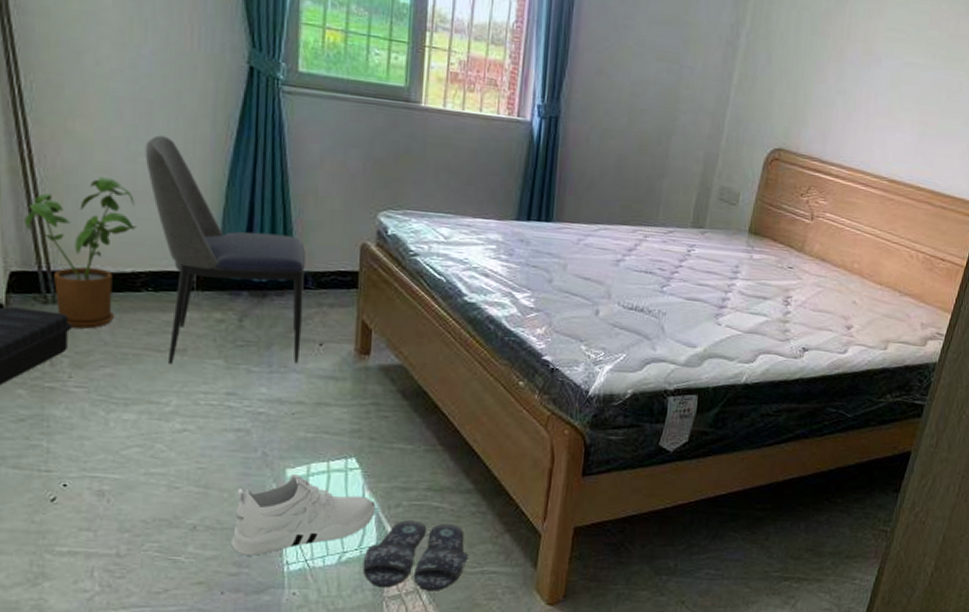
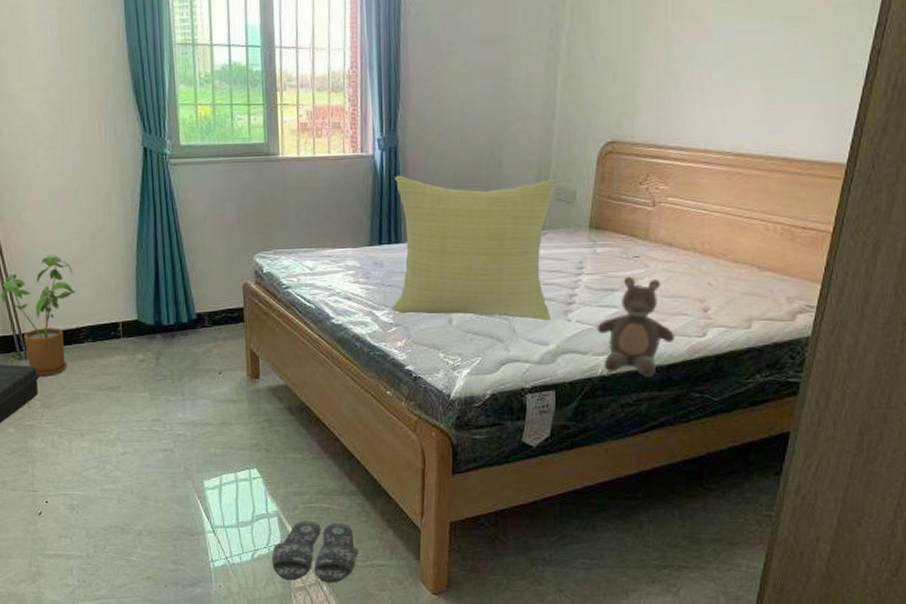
chair: present [145,135,305,364] -> none [75,215,205,399]
shoe: present [231,474,375,556] -> none [168,485,277,555]
pillow: none [534,148,722,323] -> present [392,175,557,321]
teddy bear: none [745,286,819,389] -> present [596,276,676,377]

